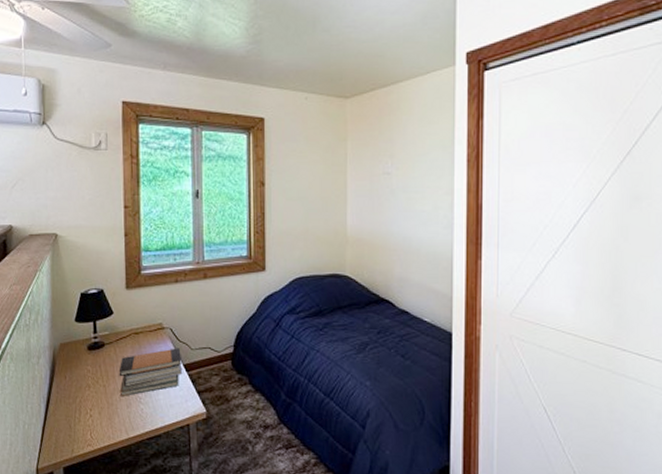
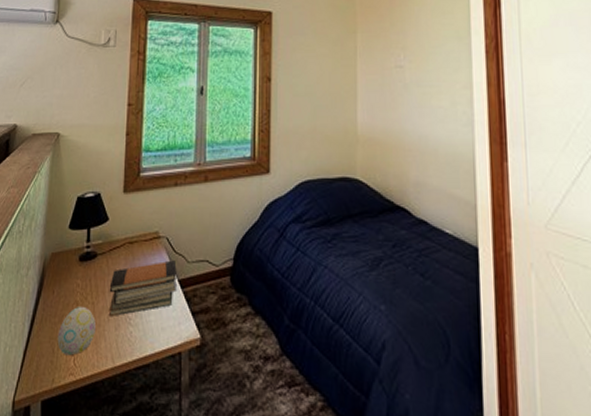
decorative egg: none [73,389,109,430] -> present [57,307,96,356]

